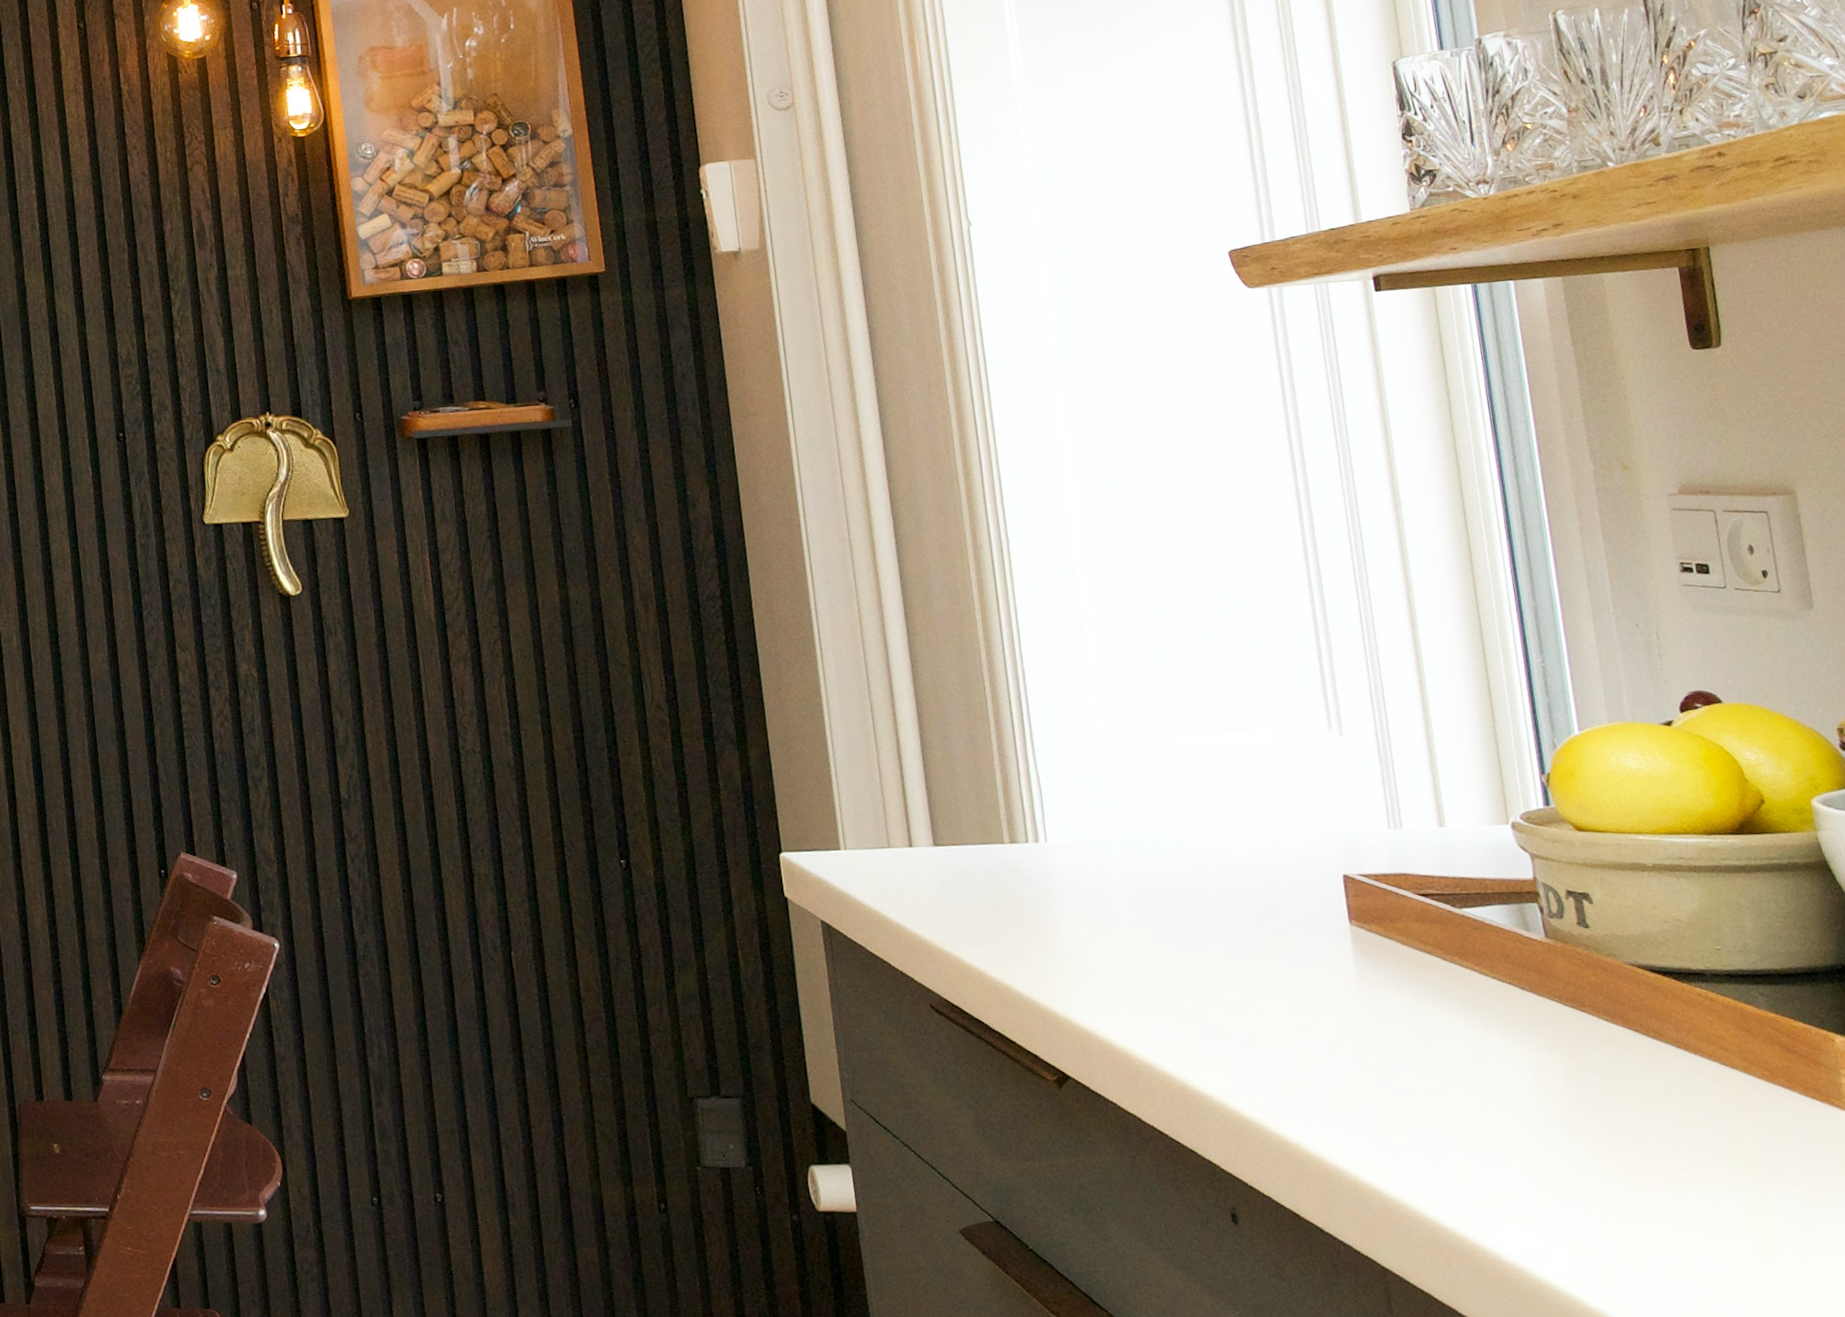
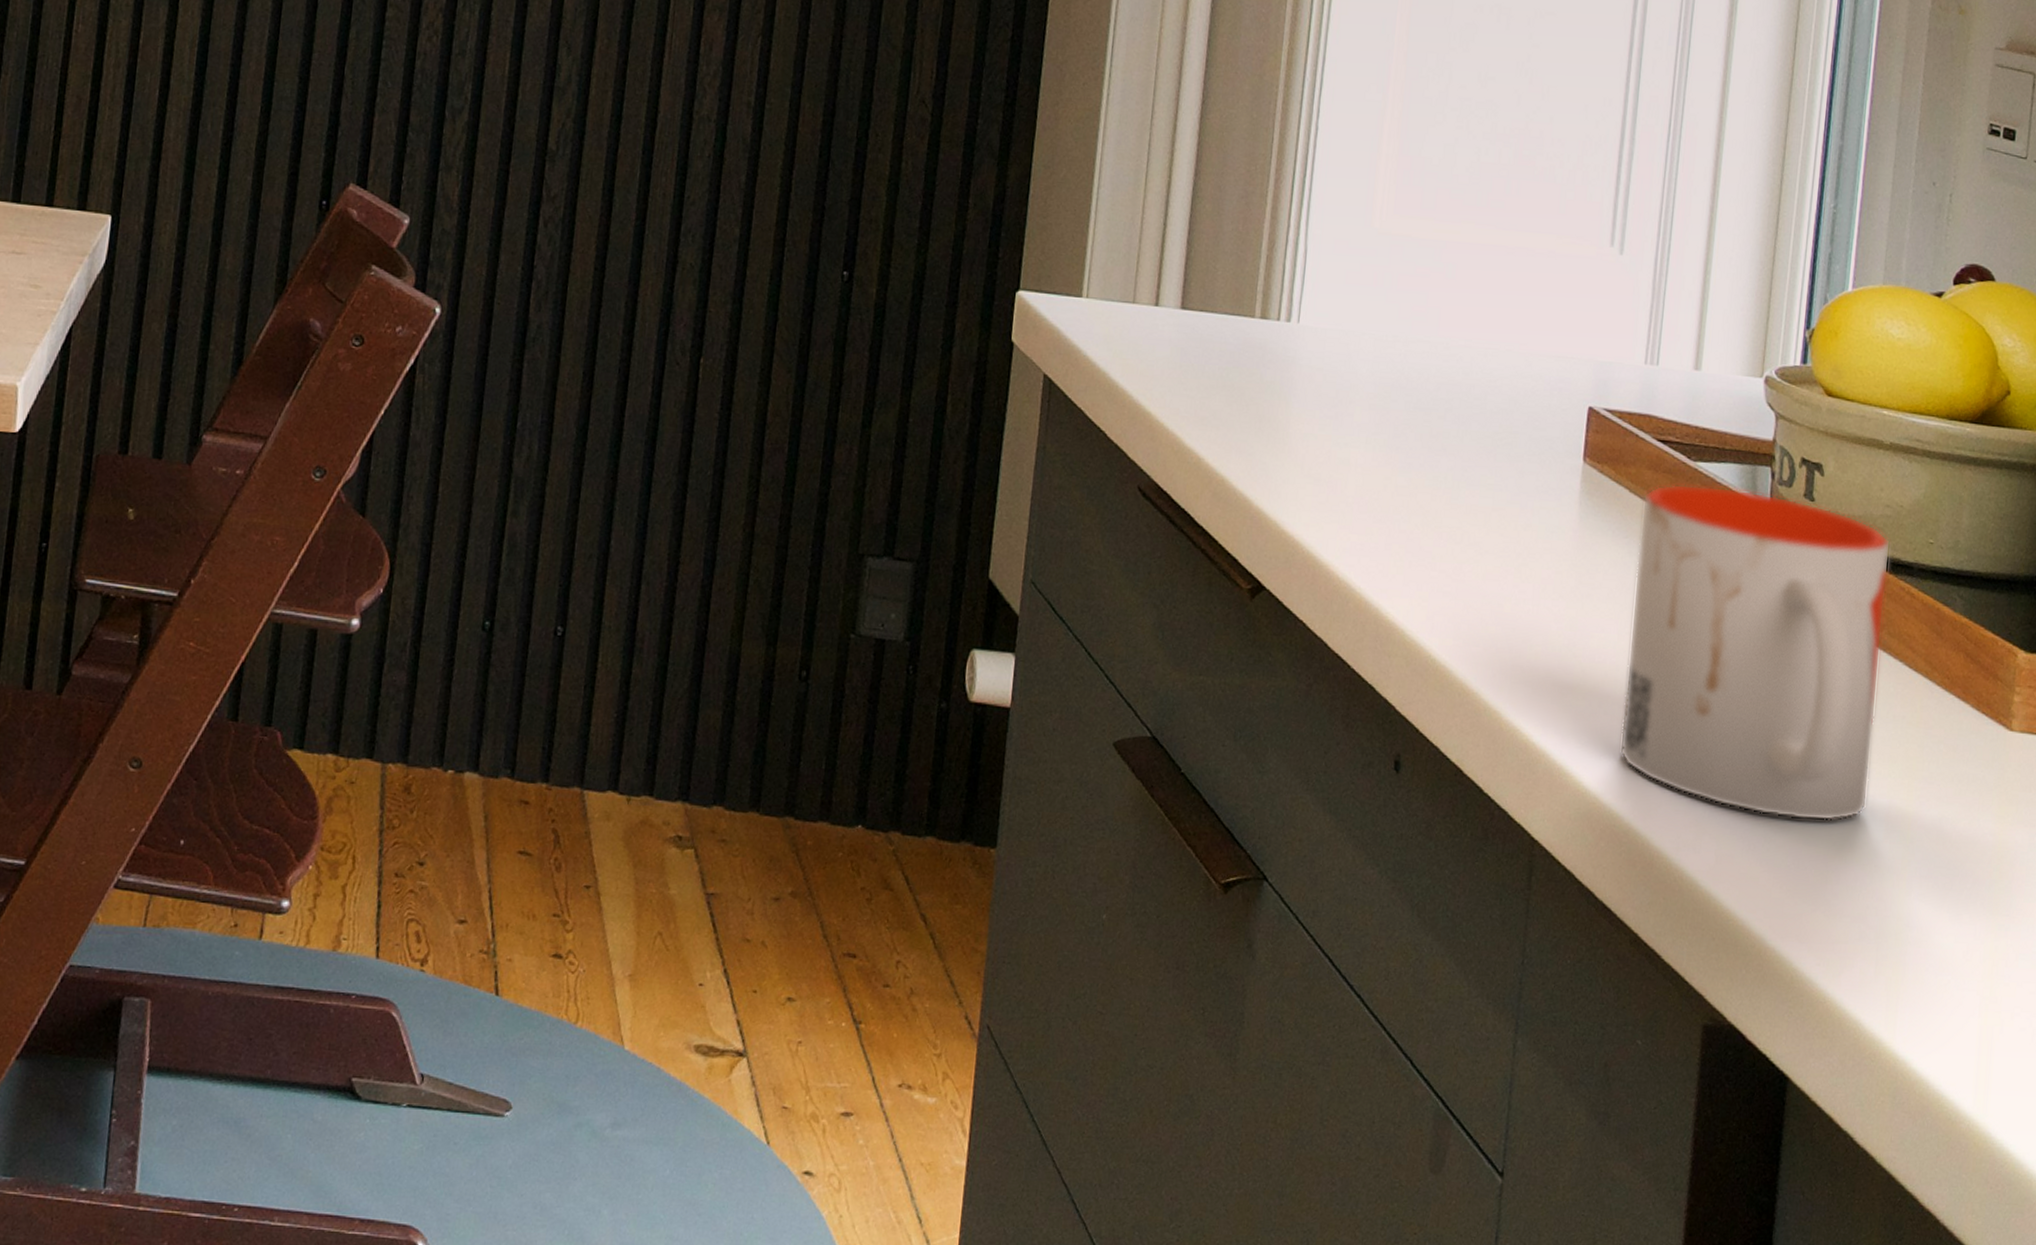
mug: none [1416,927,1714,1220] -> present [1619,483,1891,822]

